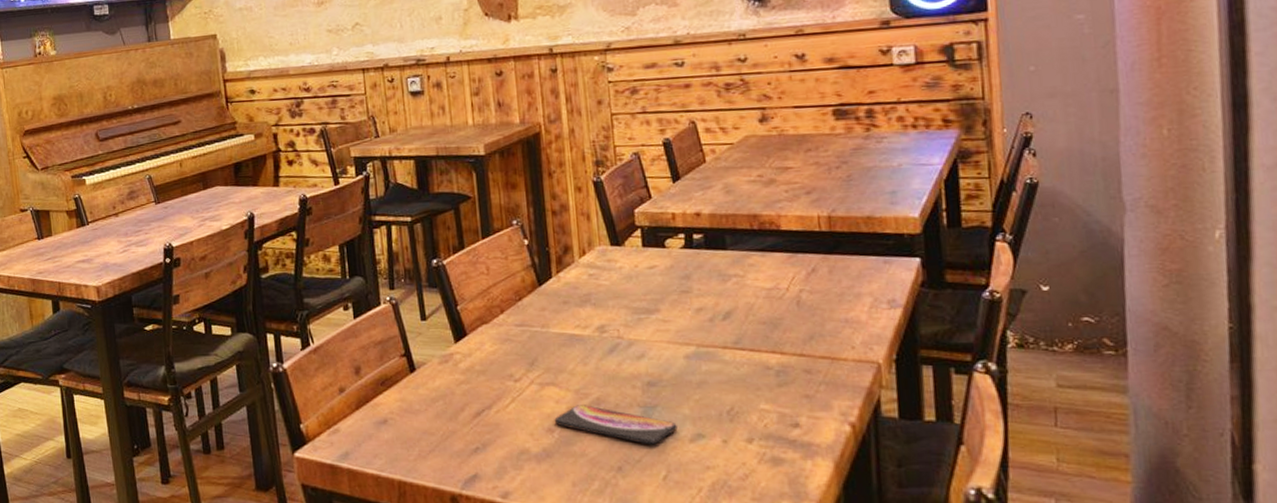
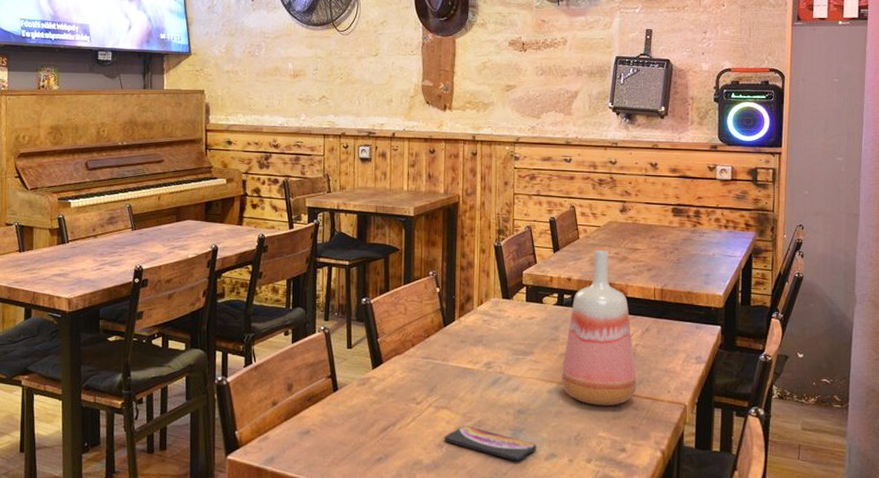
vase: none [700,173,807,371] -> present [561,250,636,406]

